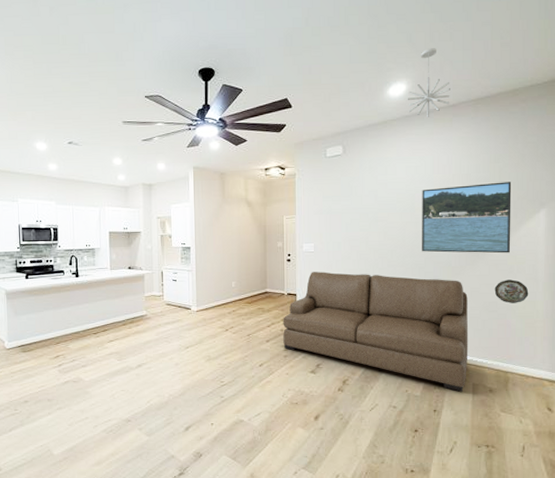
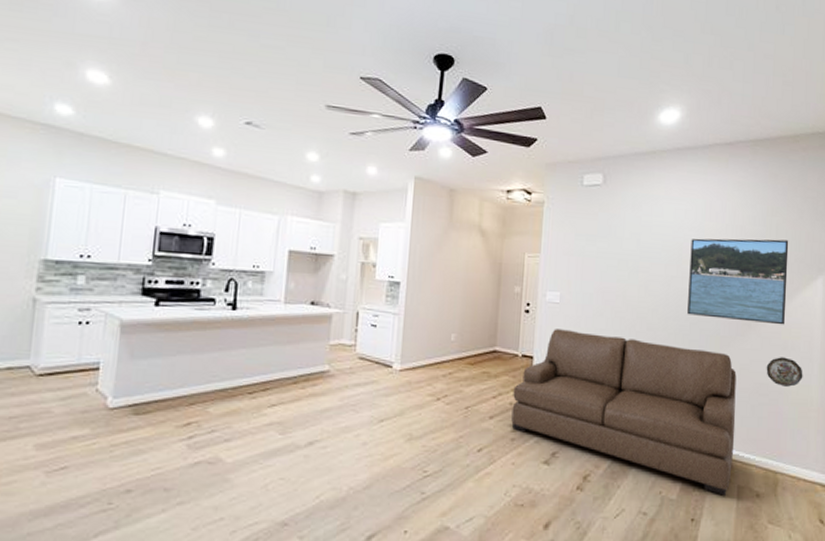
pendant light: present [408,48,450,117] -> none [680,74,728,153]

